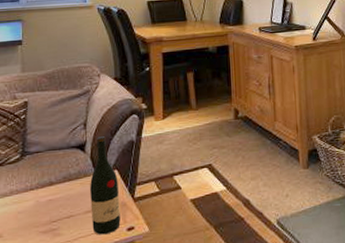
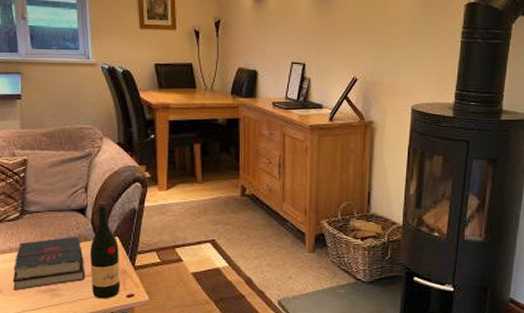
hardback book: none [13,173,86,234] -> present [12,236,85,290]

